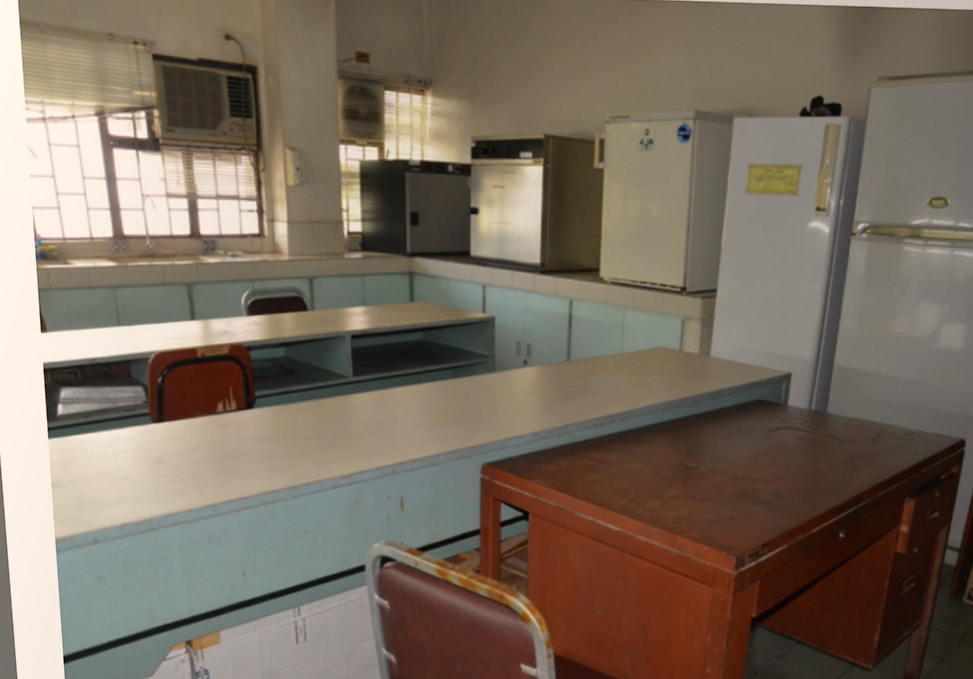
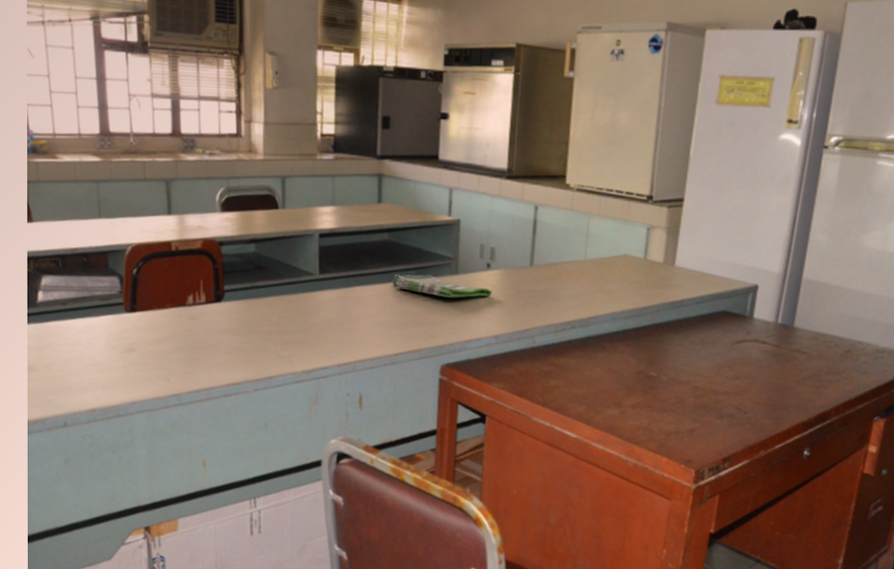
dish towel: none [428,373,530,396] -> present [392,274,492,298]

